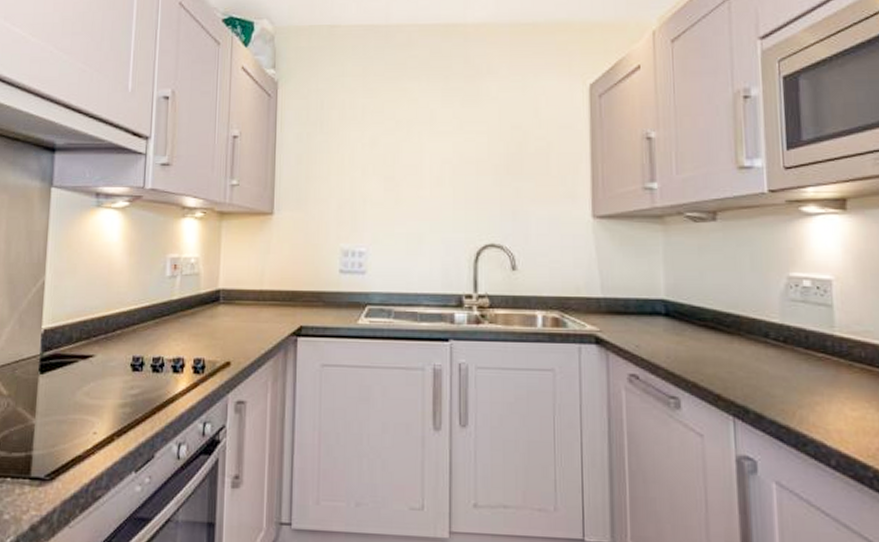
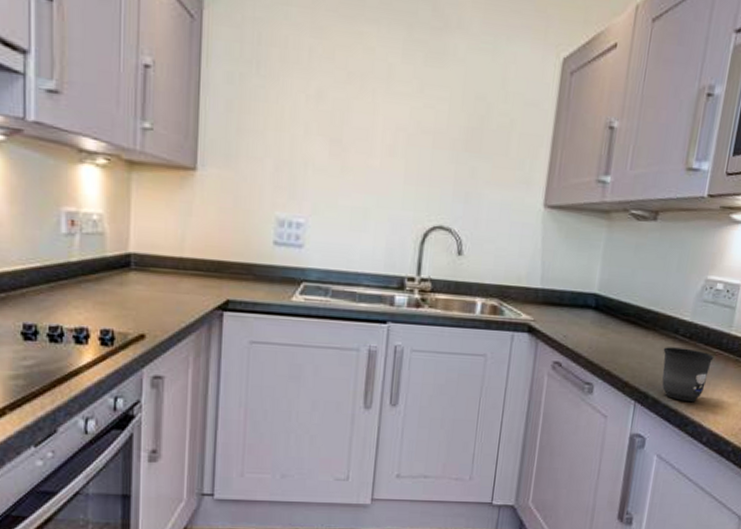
mug: none [755,353,820,416] -> present [662,347,714,401]

